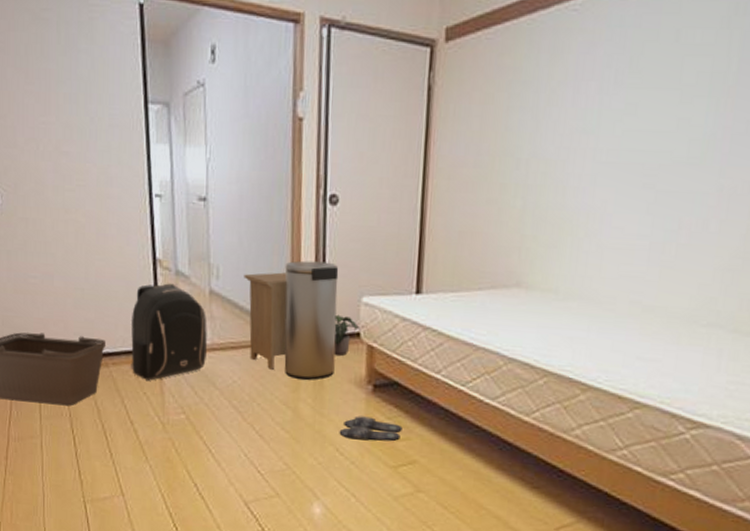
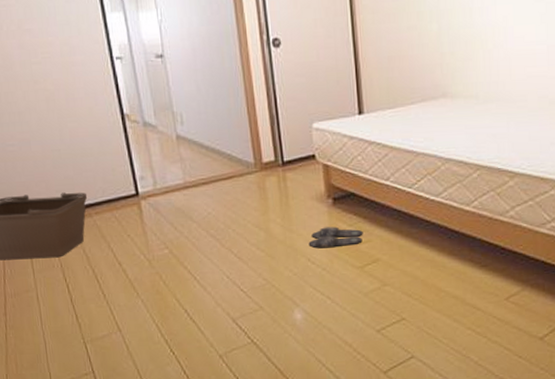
backpack: present [131,283,207,381] -> none [108,134,181,224]
nightstand: present [244,272,287,370] -> none [205,111,252,198]
pedal bin: present [284,260,339,380] -> none [241,97,297,203]
potted plant: present [334,314,360,356] -> none [291,141,315,177]

